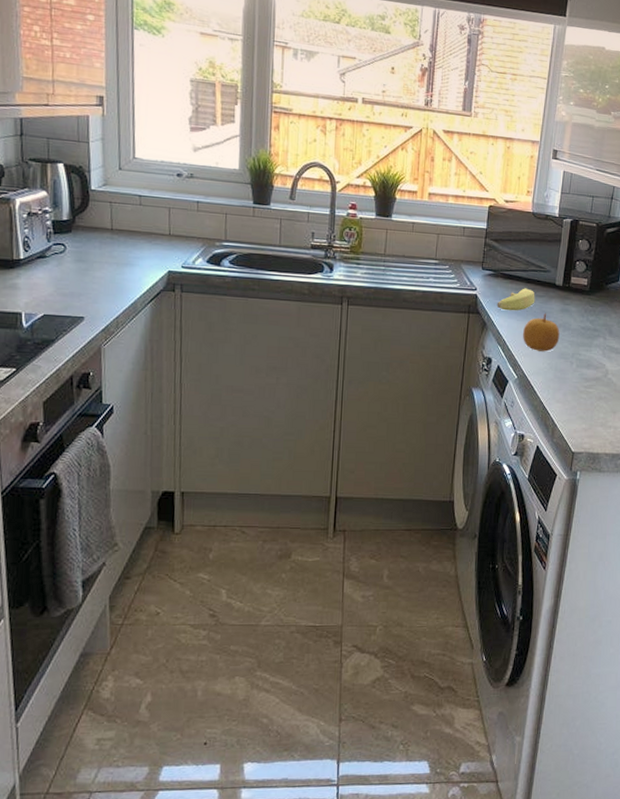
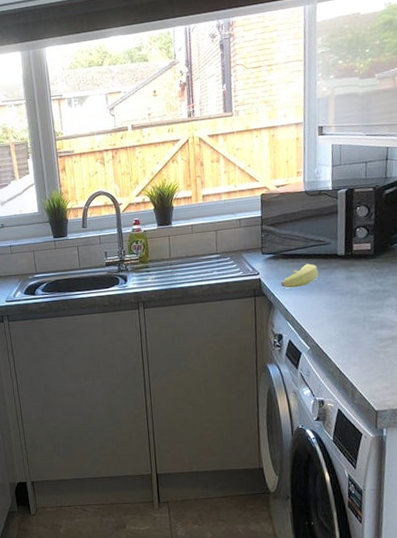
fruit: present [522,313,560,352] -> none [309,284,348,321]

